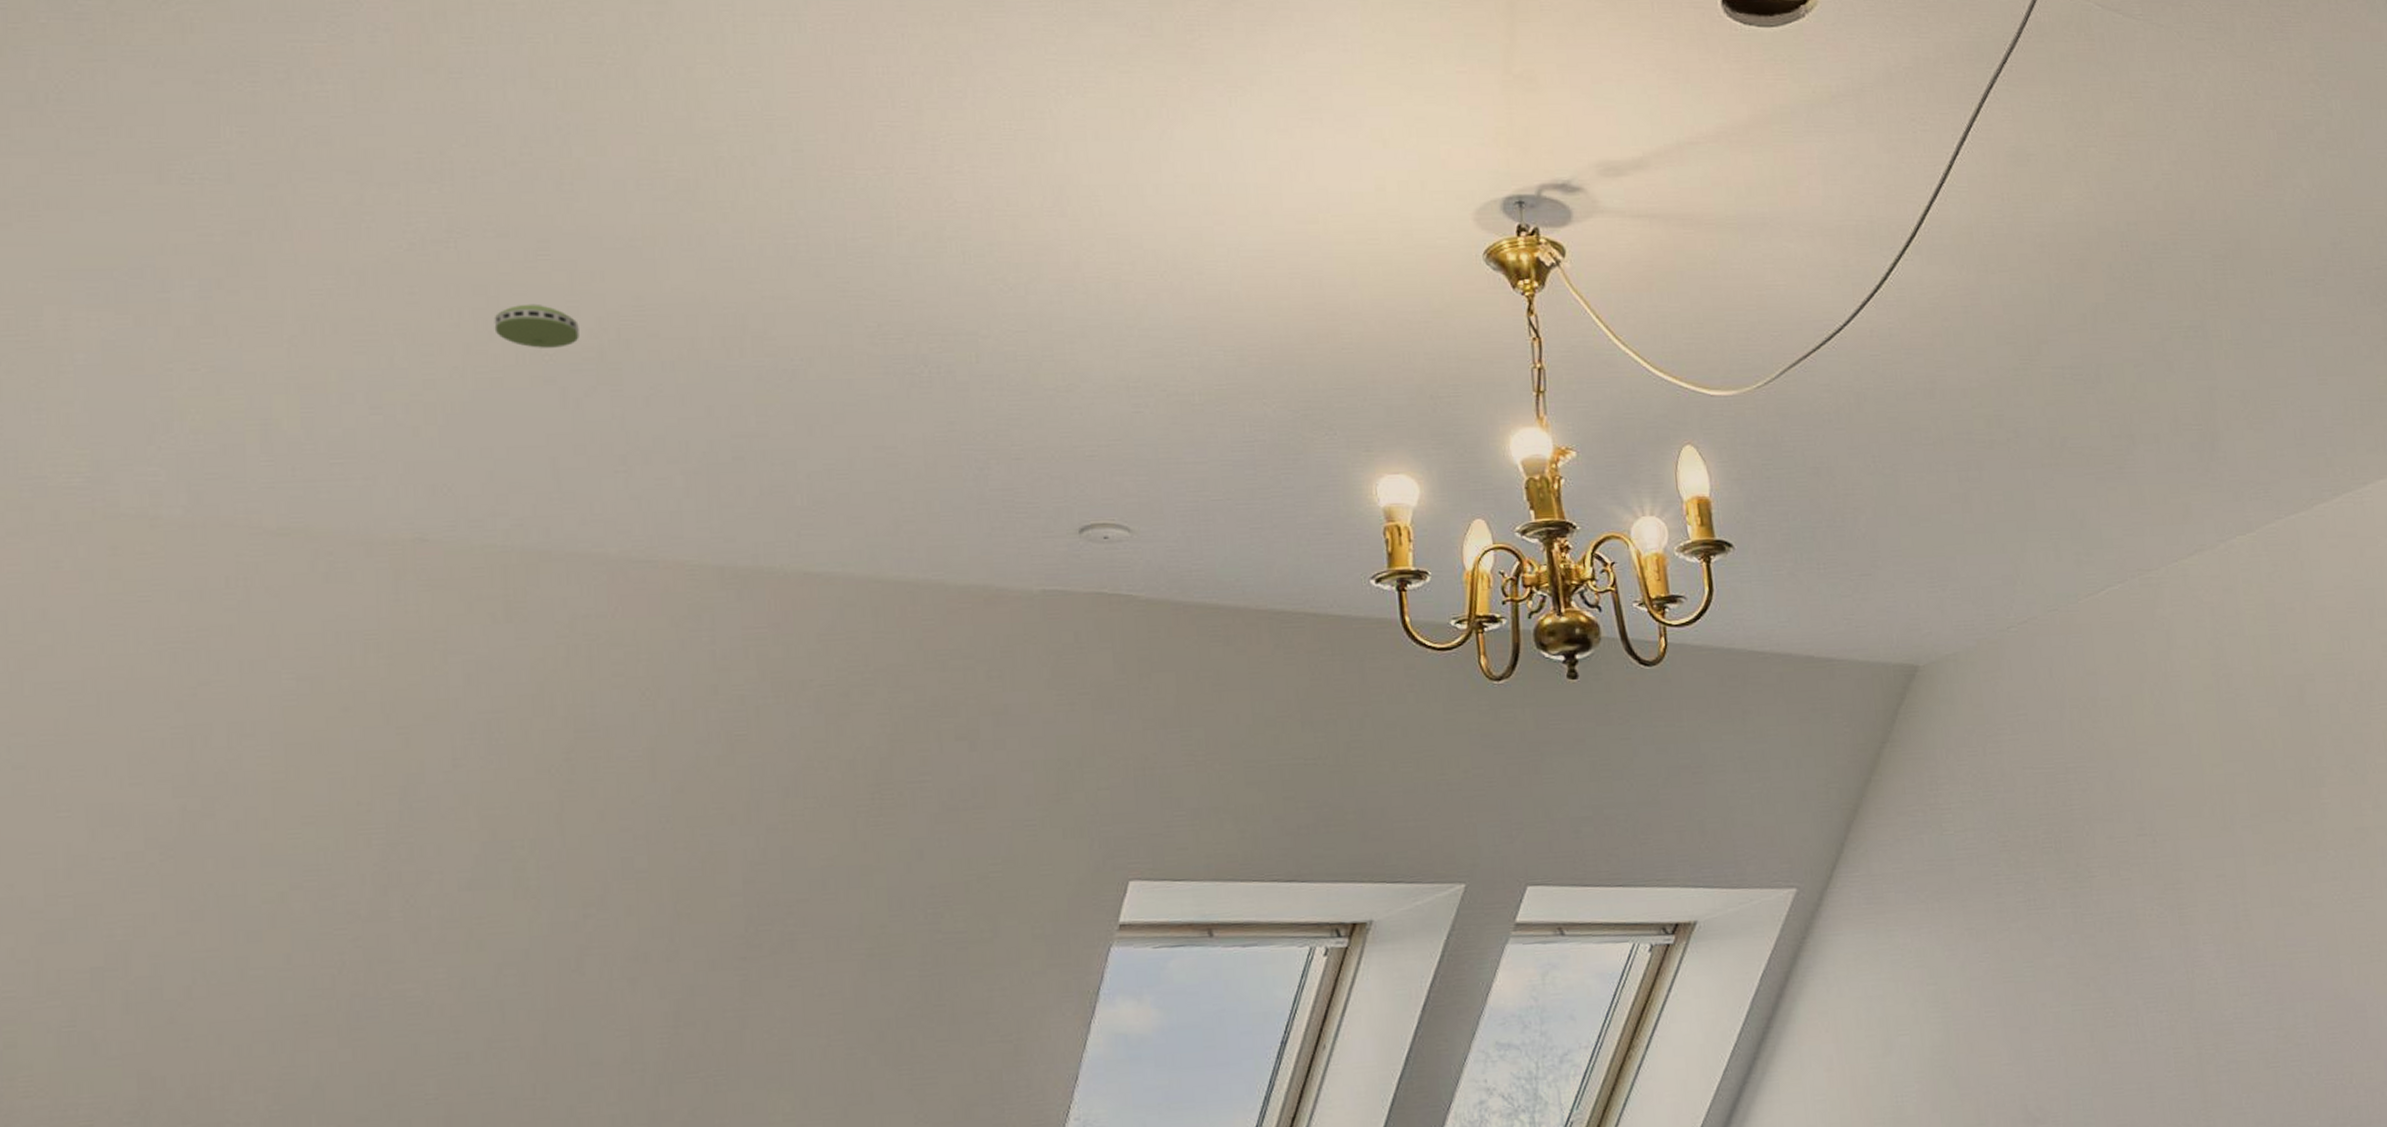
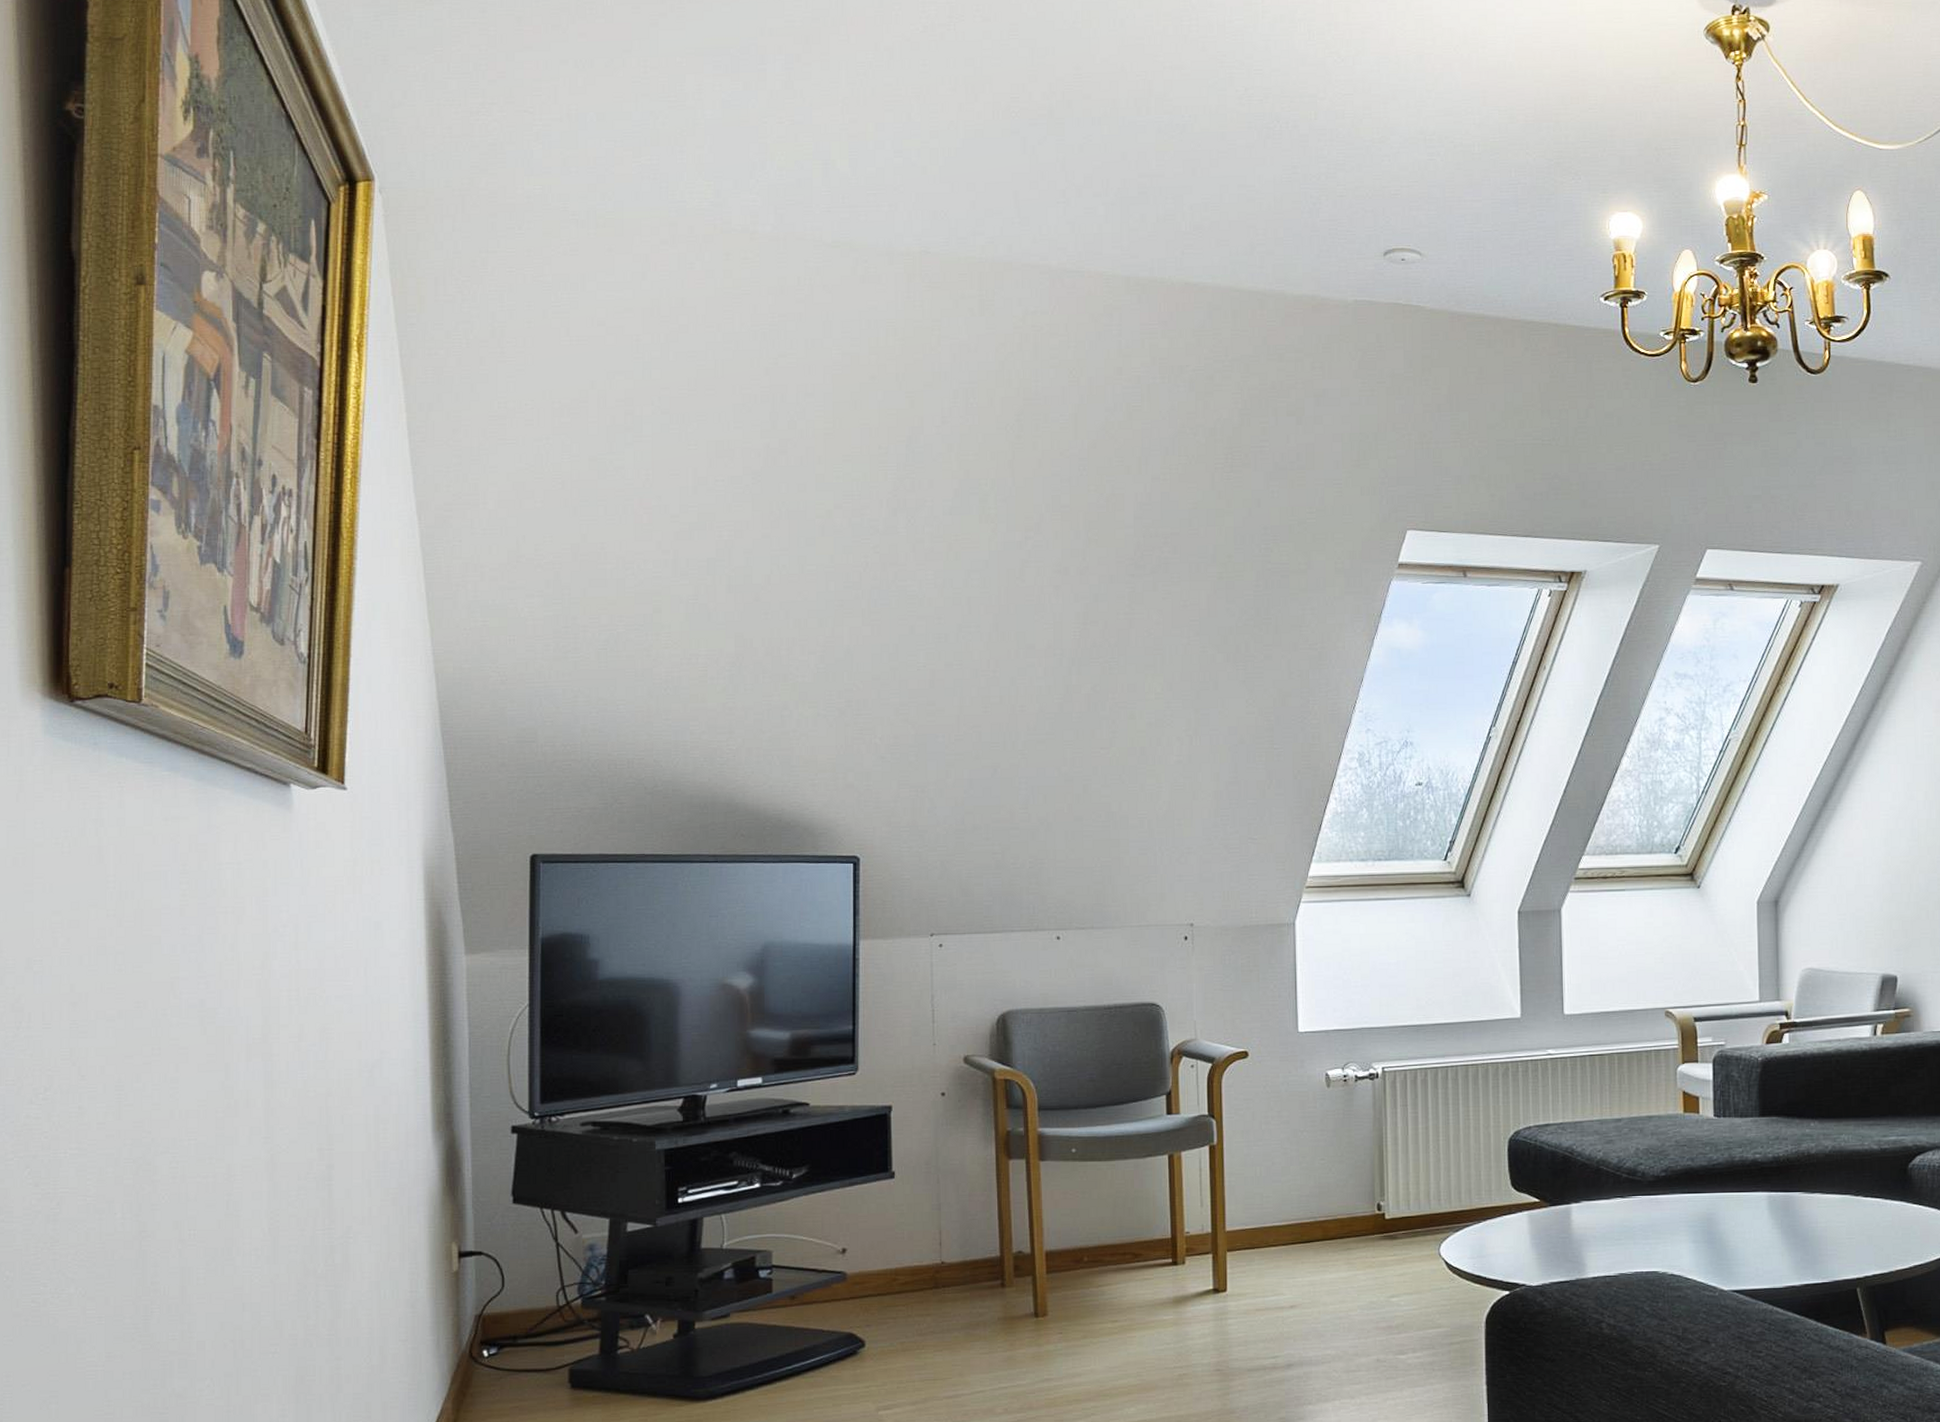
smoke detector: present [494,303,579,348] -> none [979,72,1036,107]

